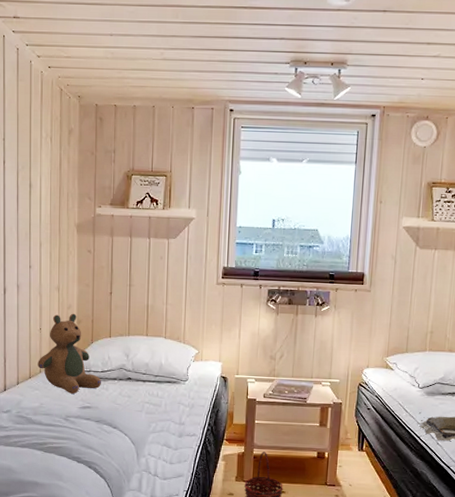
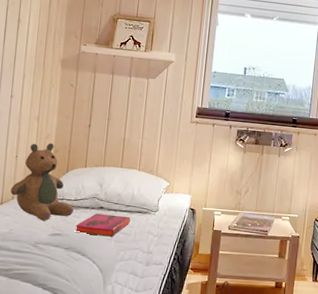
hardback book: none [104,385,160,409] -> present [75,213,130,237]

